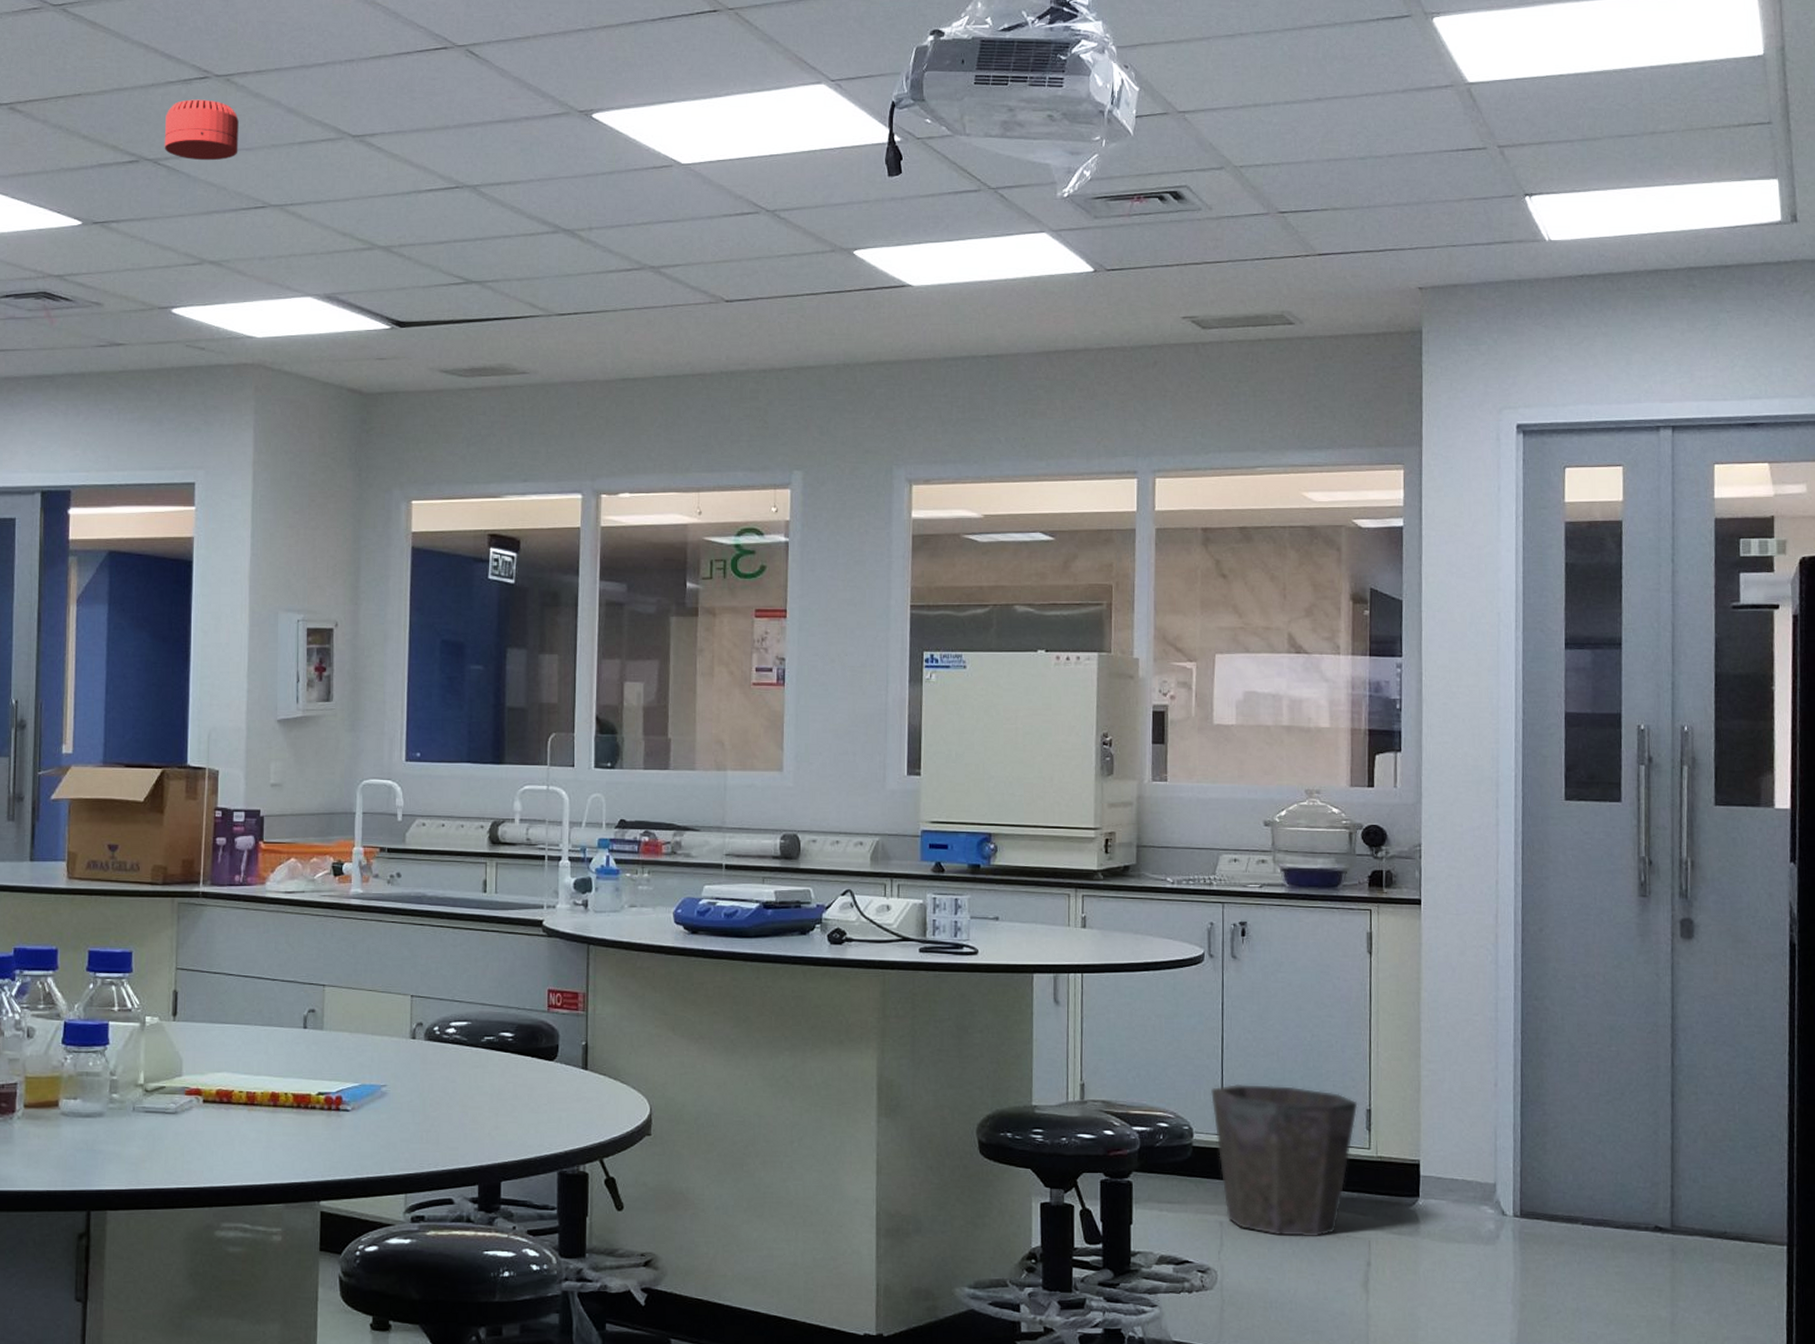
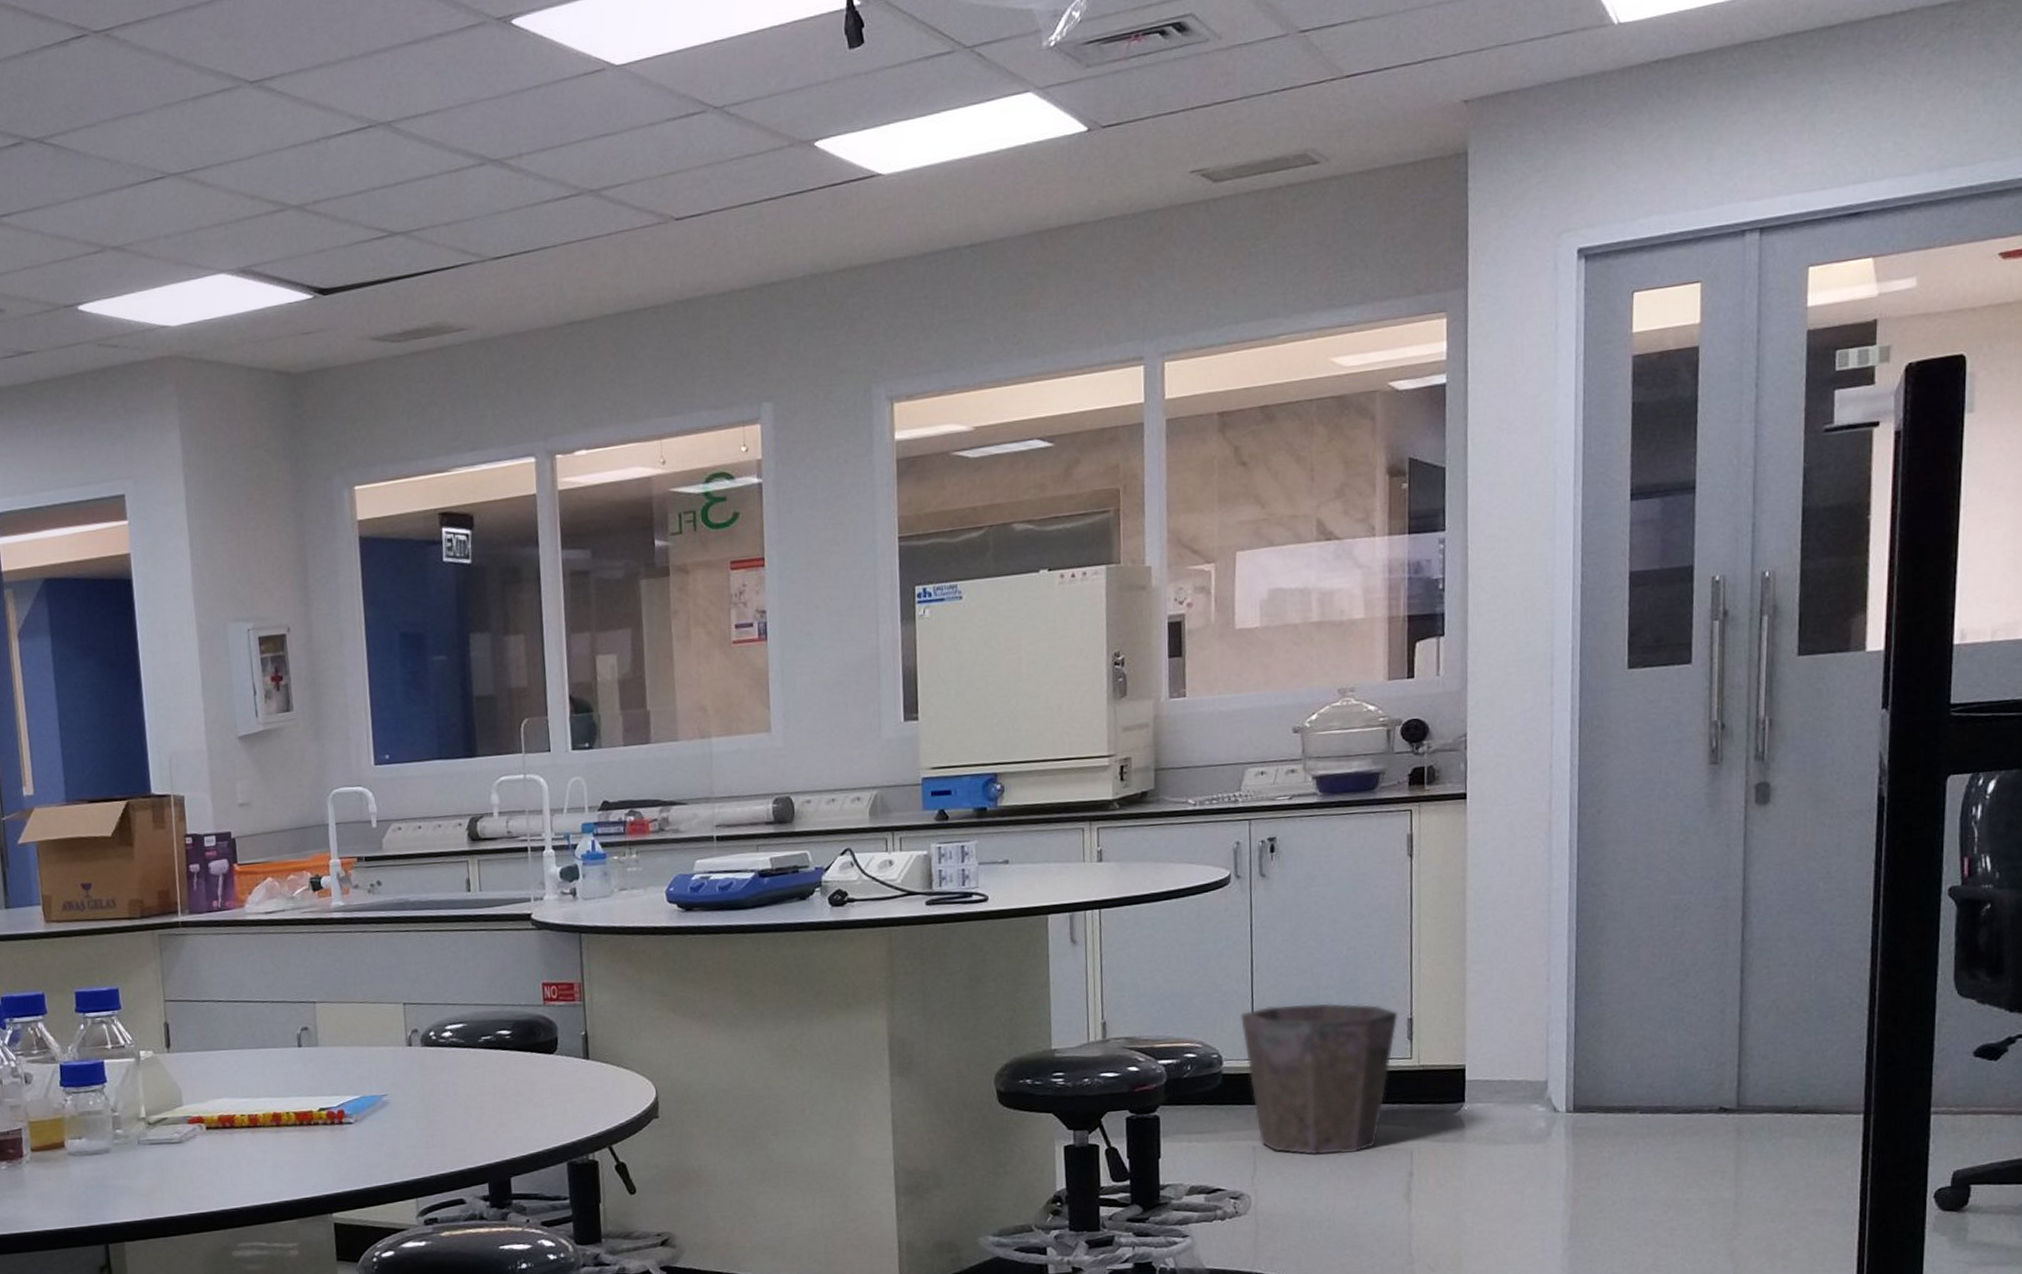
smoke detector: present [164,99,239,161] -> none [45,61,128,134]

